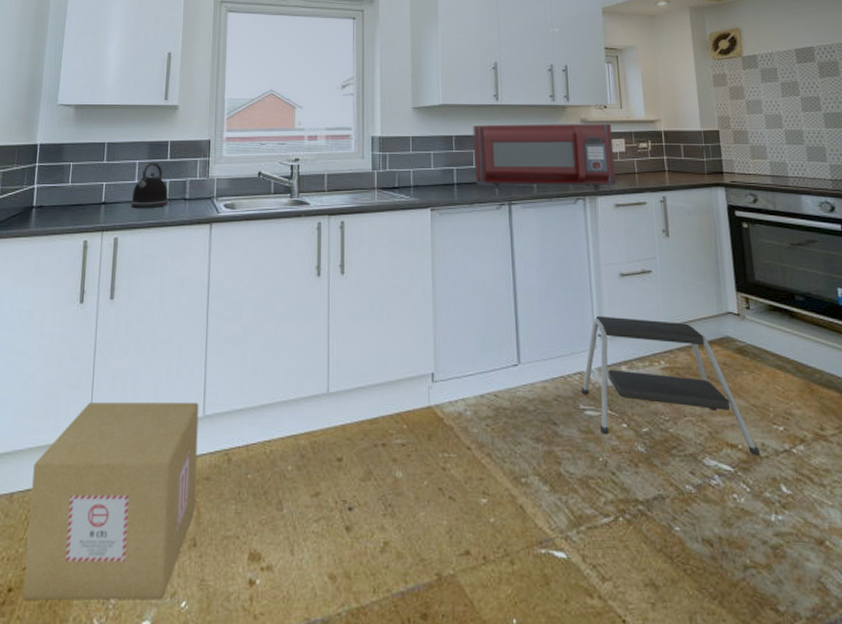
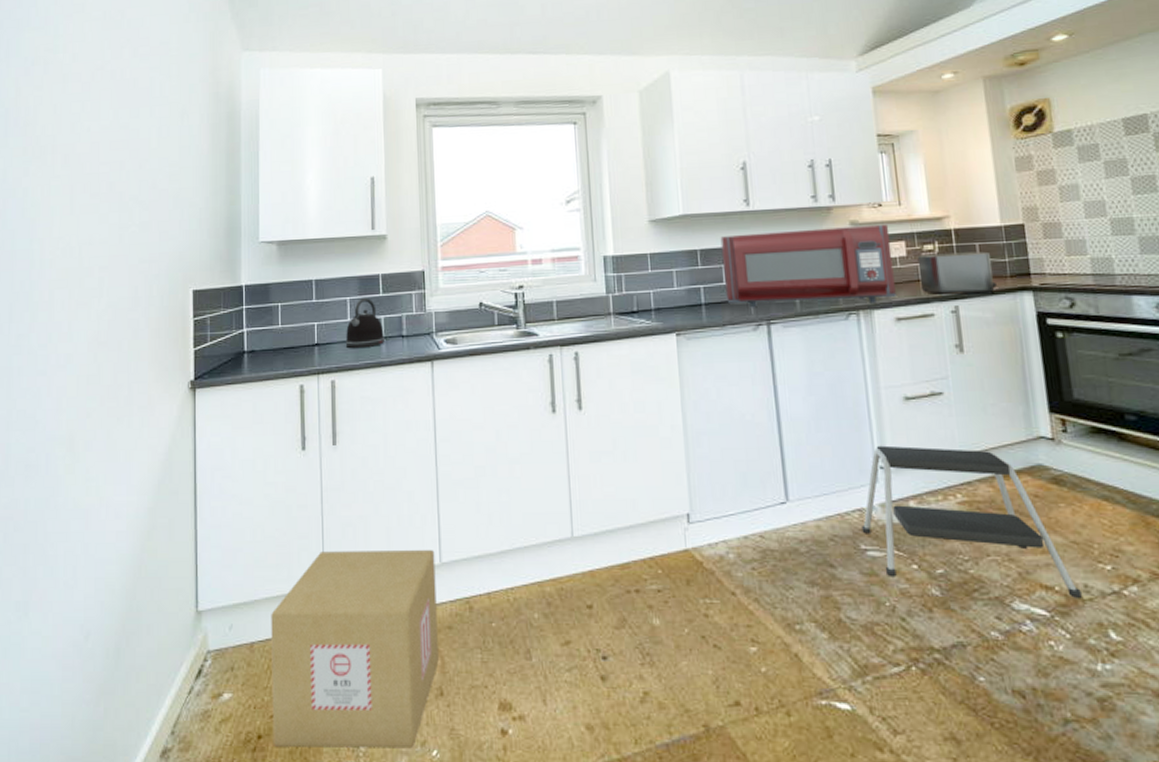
toaster: none [634,151,696,187] -> present [917,251,997,294]

